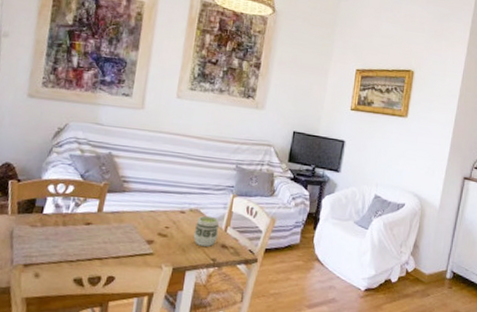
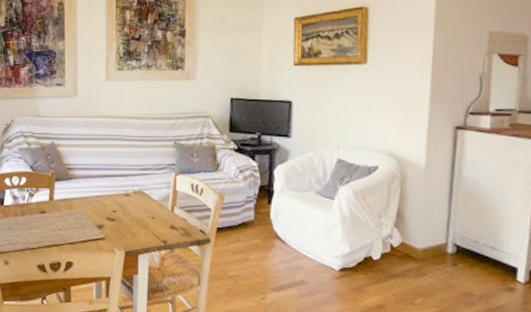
cup: present [193,215,219,247] -> none [140,196,166,228]

